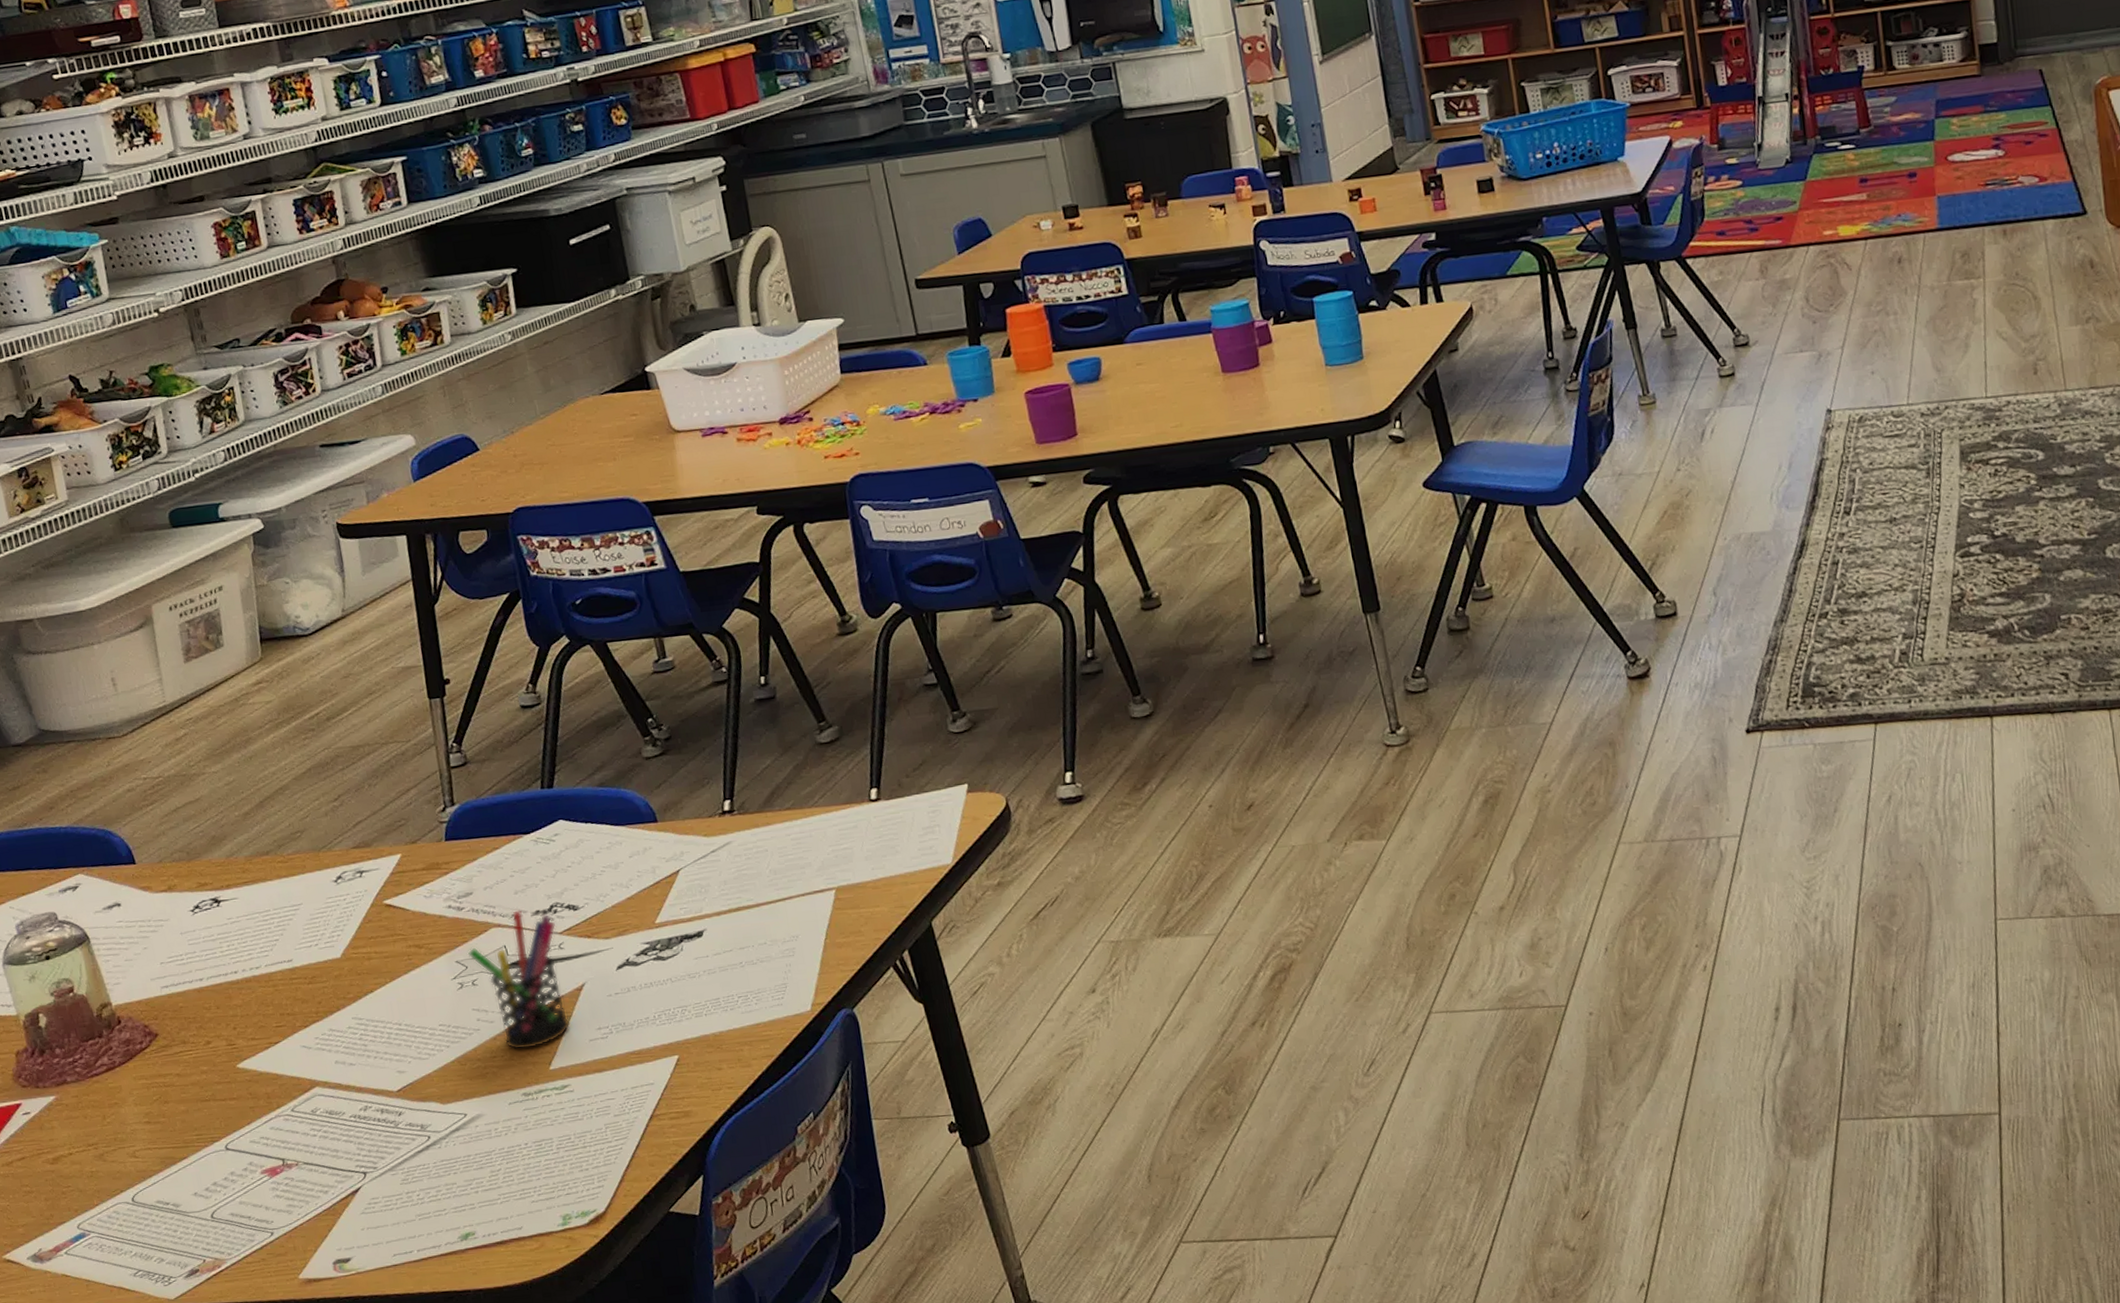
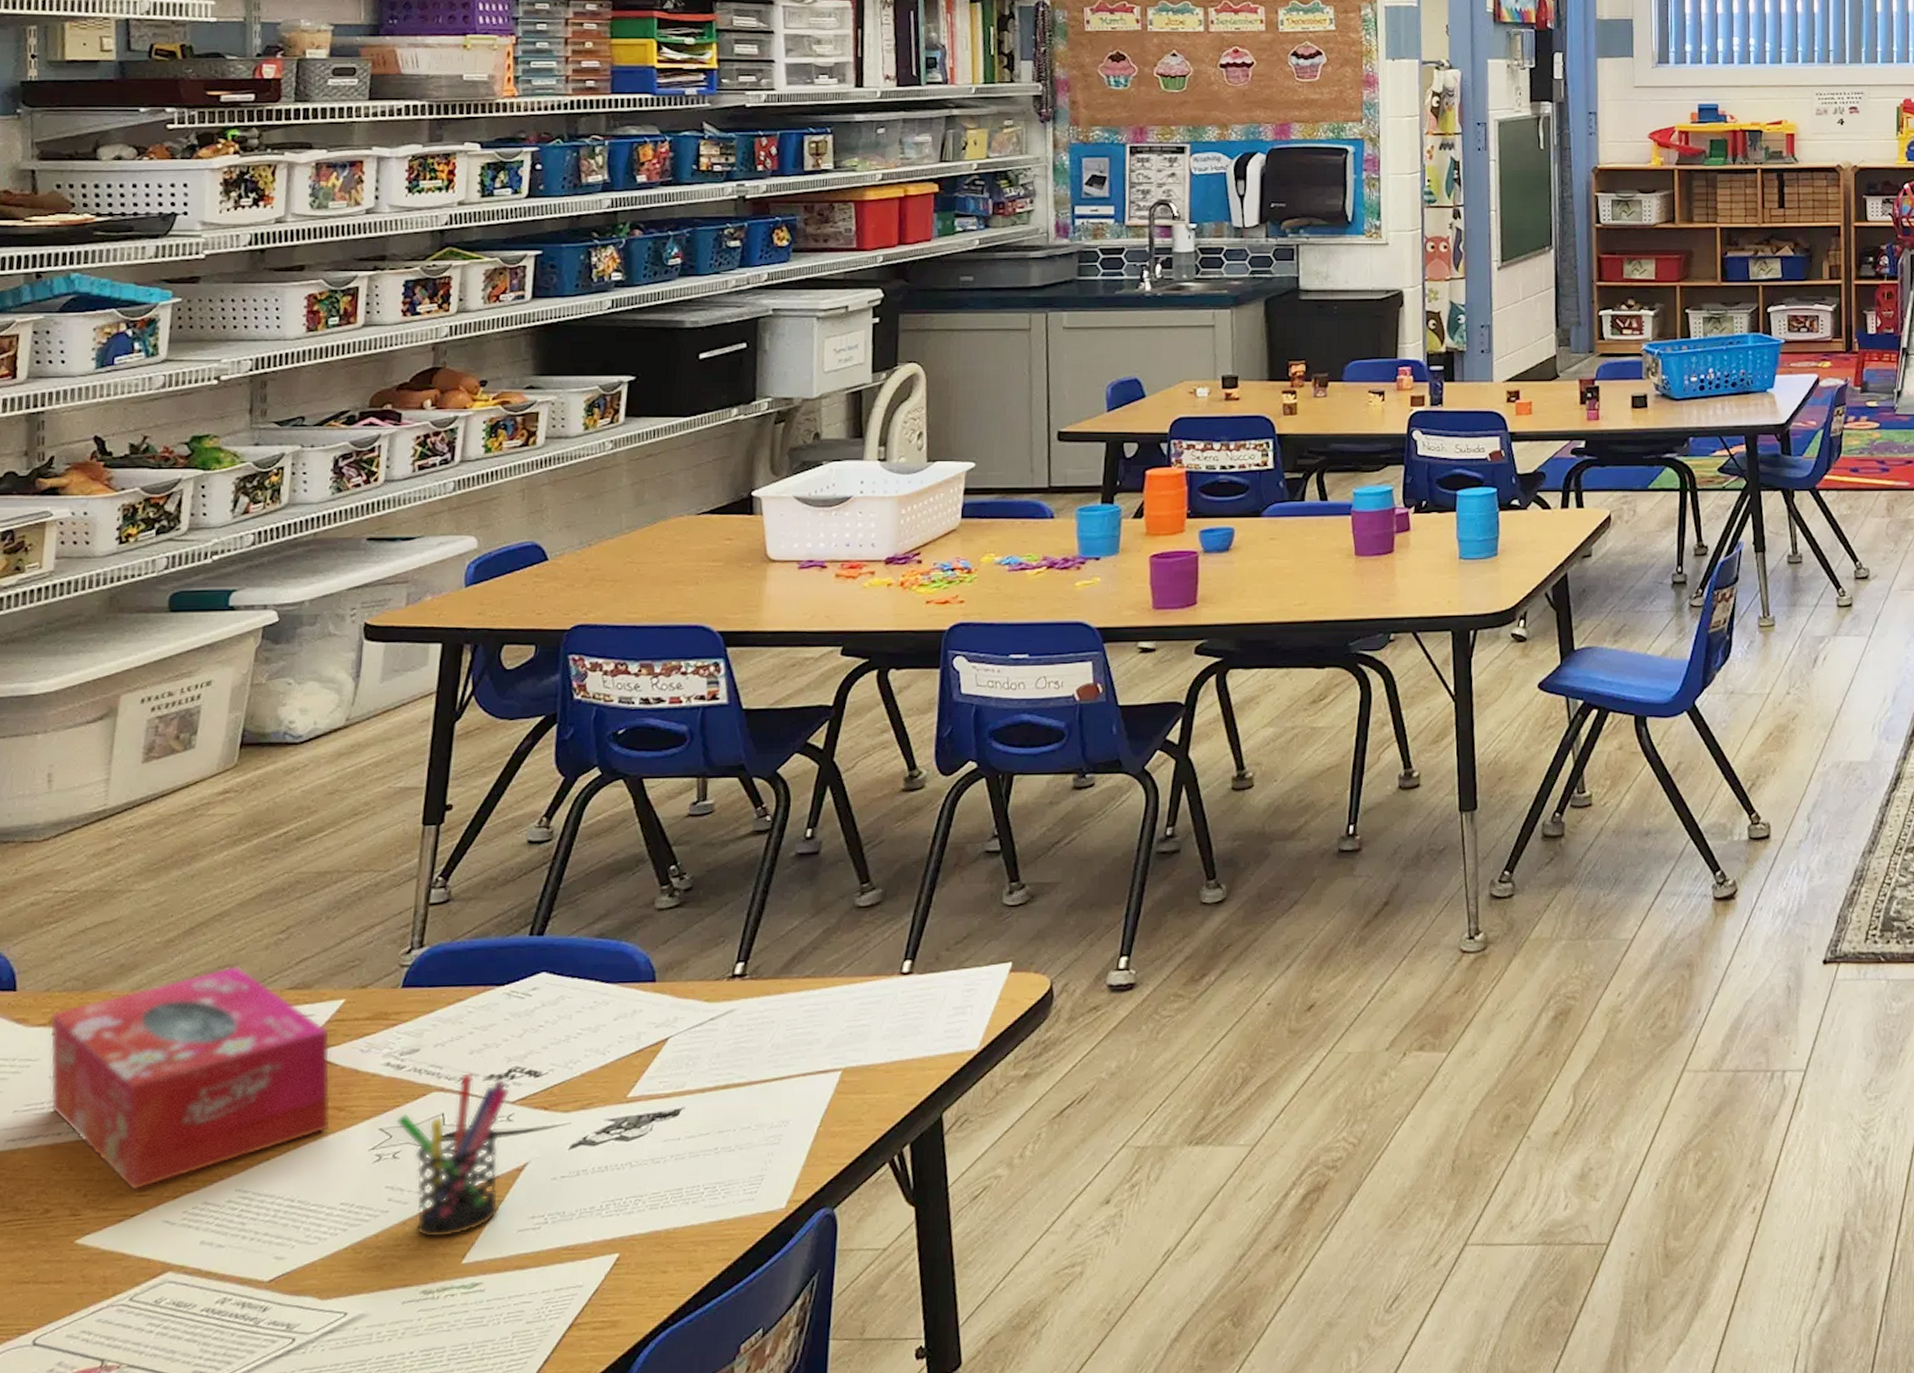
tissue box: none [168,831,416,1023] -> present [49,965,331,1191]

